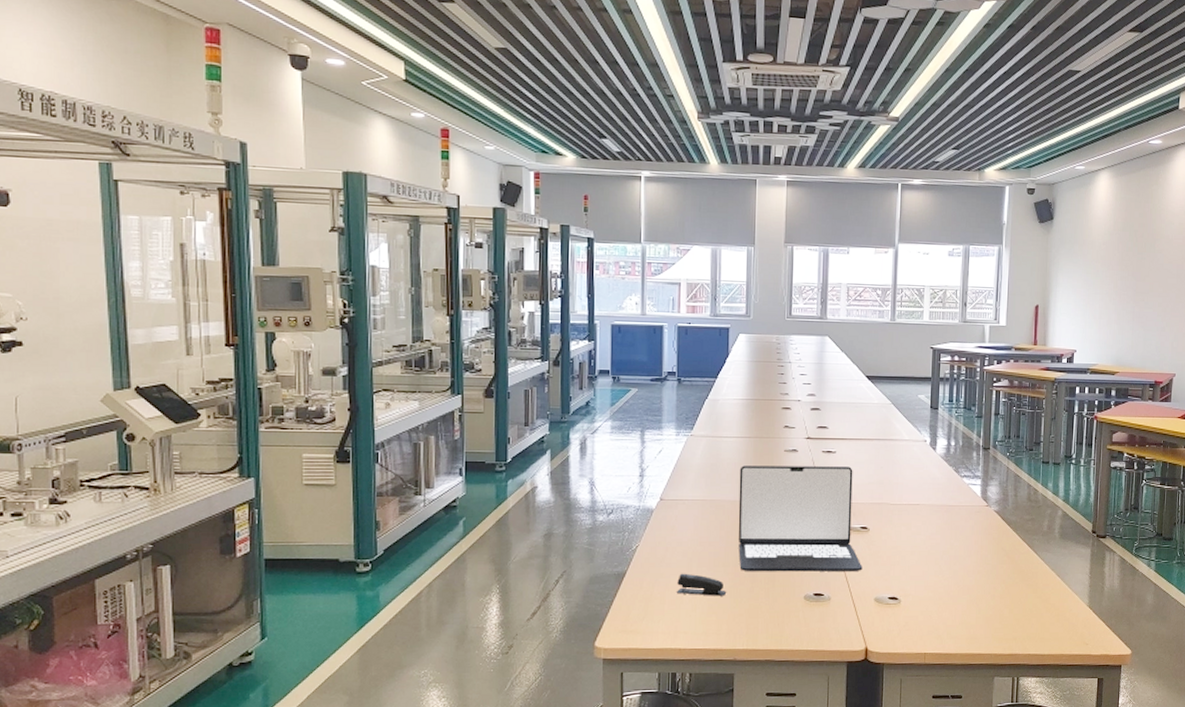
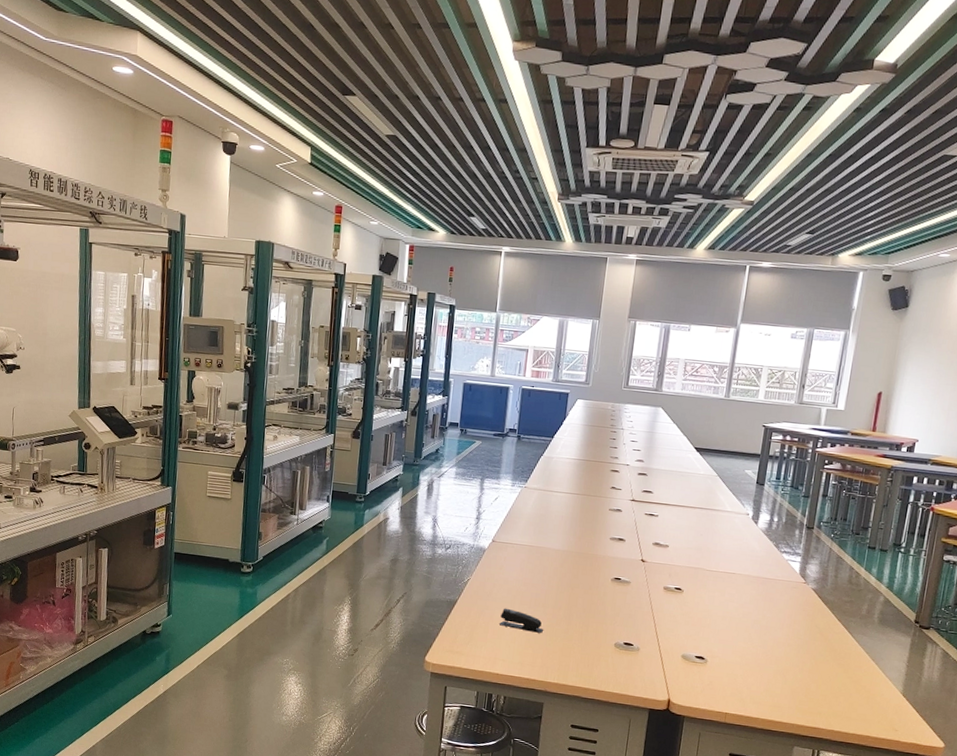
laptop: present [738,465,863,572] -> none [557,519,673,628]

